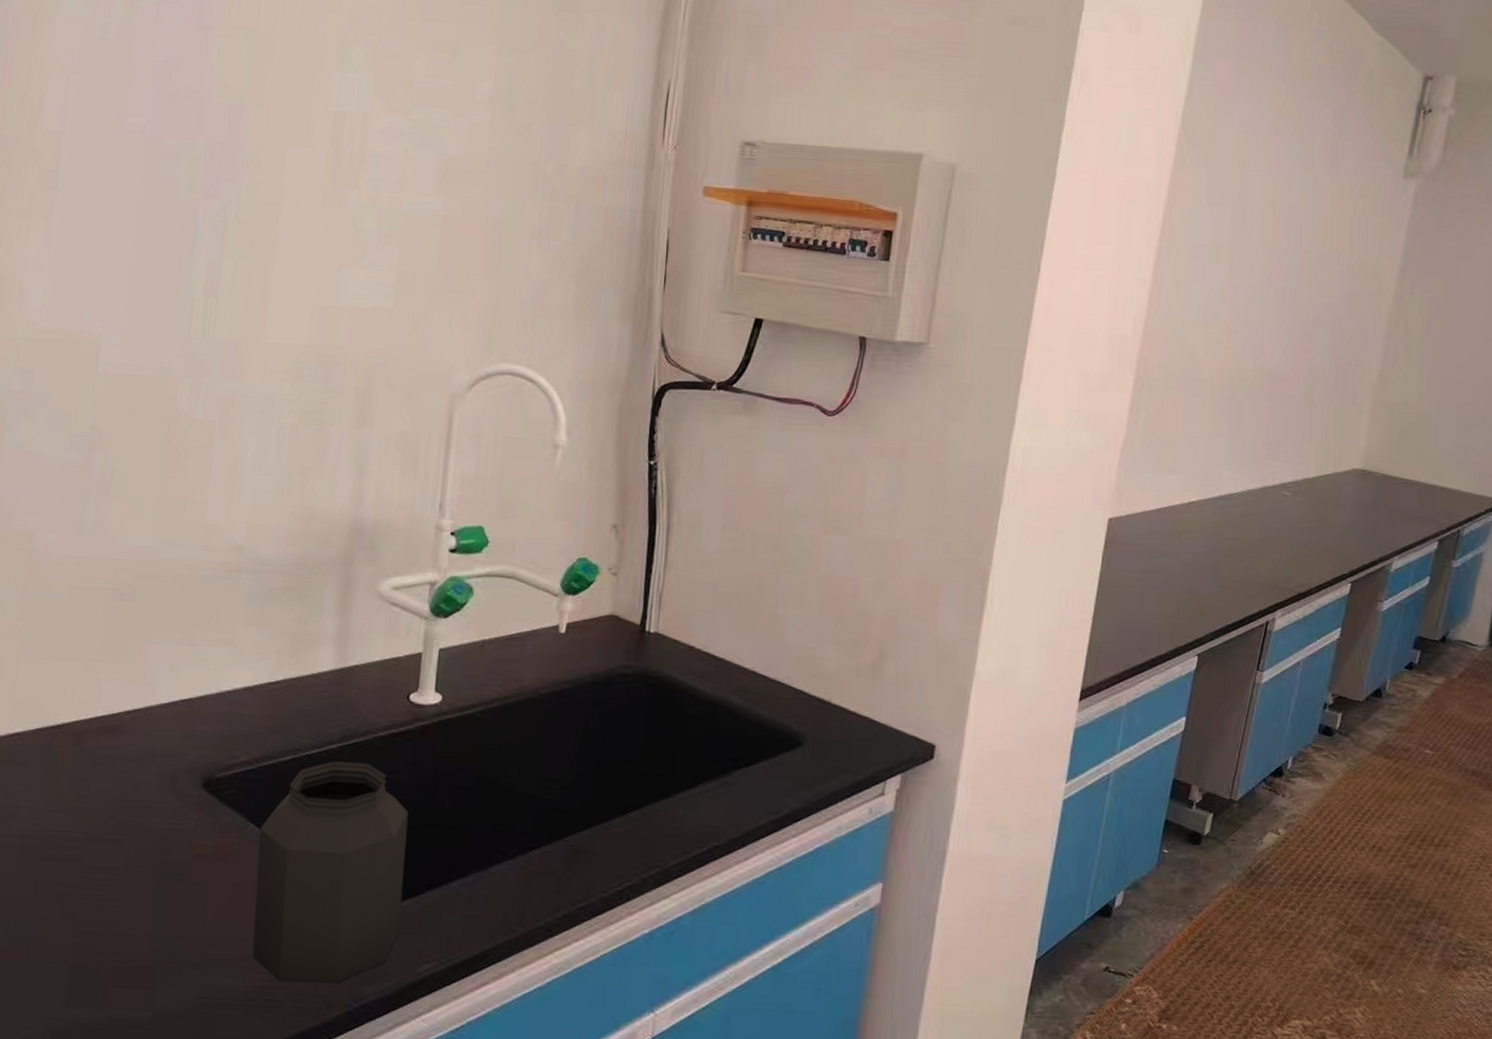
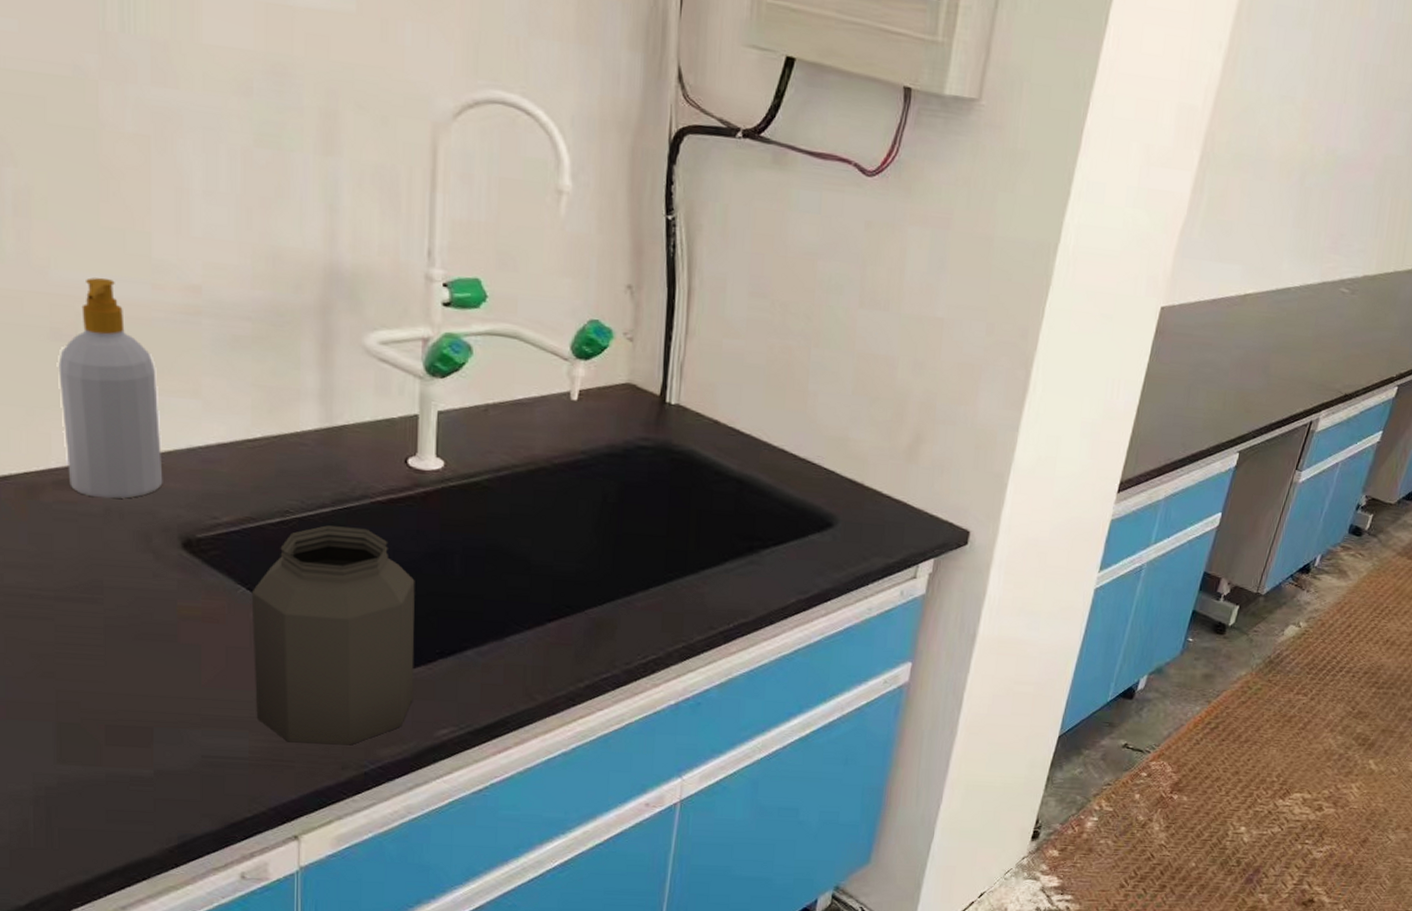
soap bottle: none [112,543,198,743] -> present [58,277,163,499]

